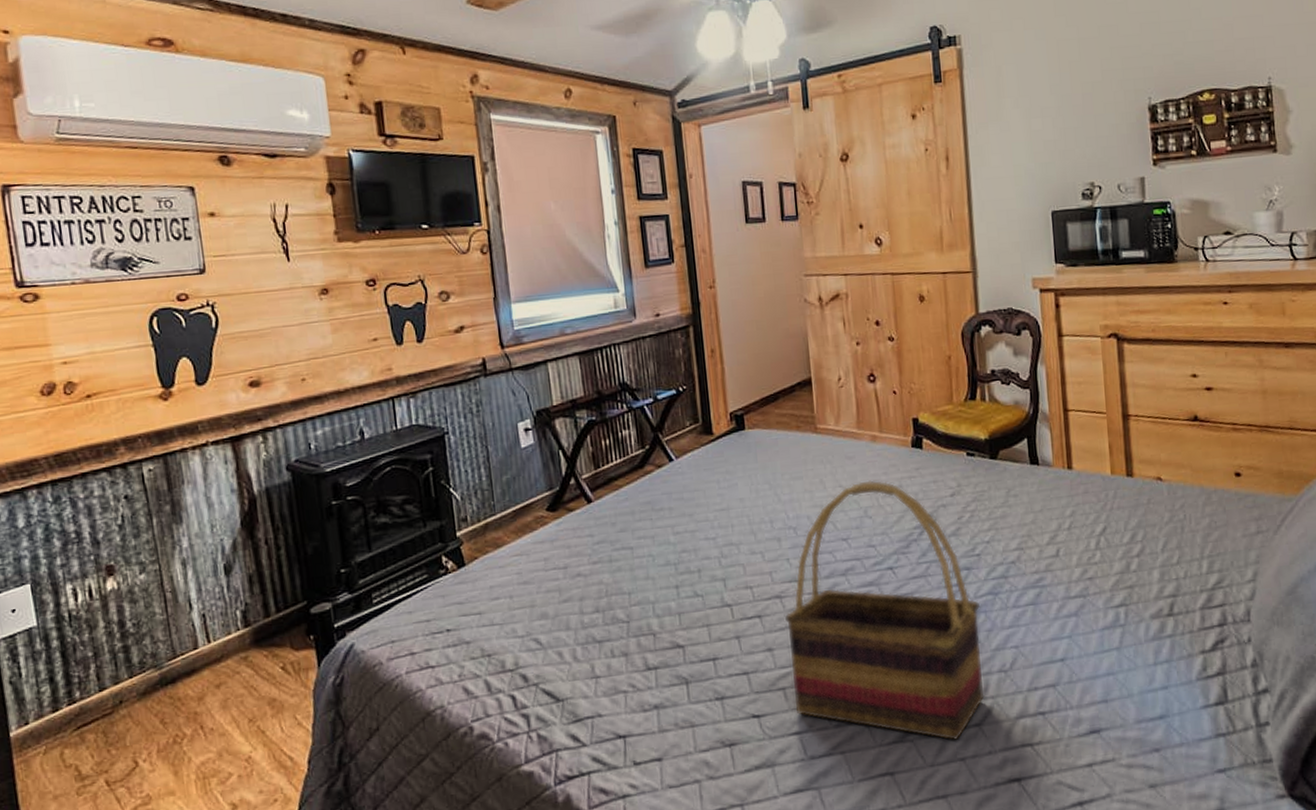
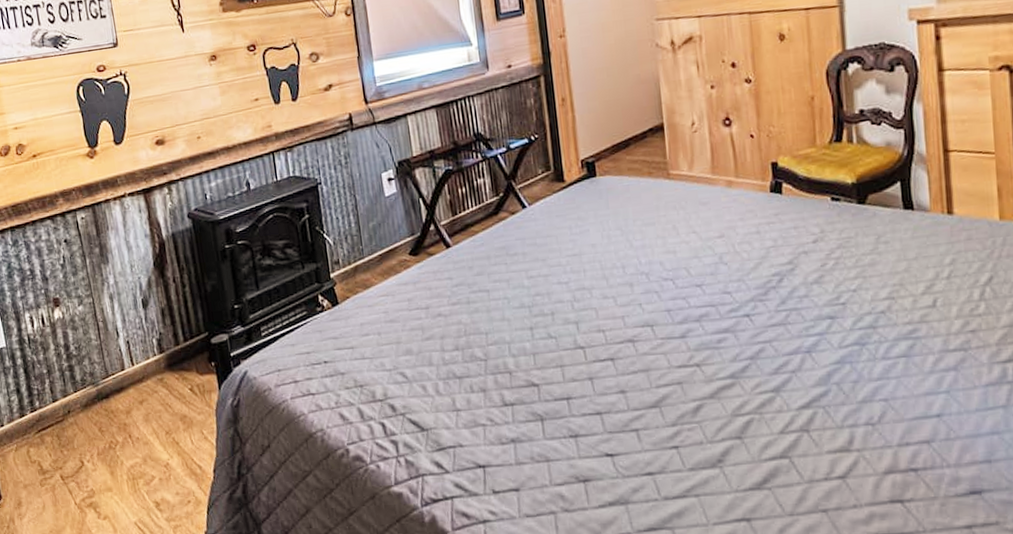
woven basket: present [785,480,985,741] -> none [638,226,849,492]

